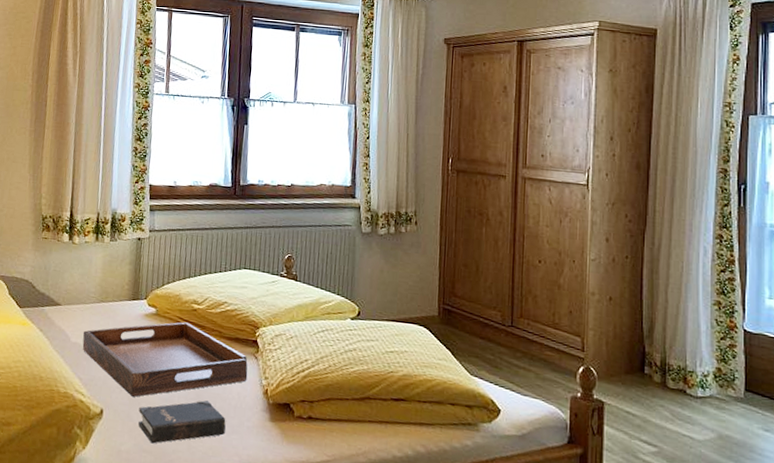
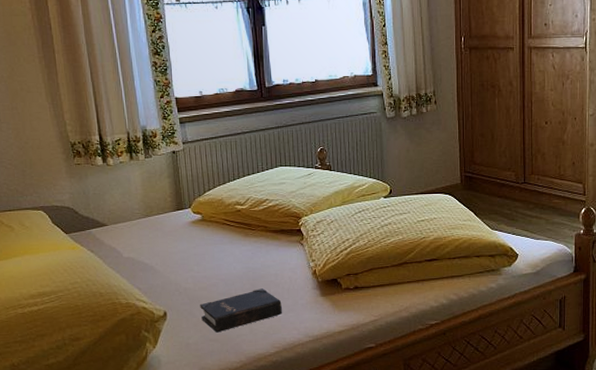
serving tray: present [82,322,248,397] -> none [134,223,296,296]

